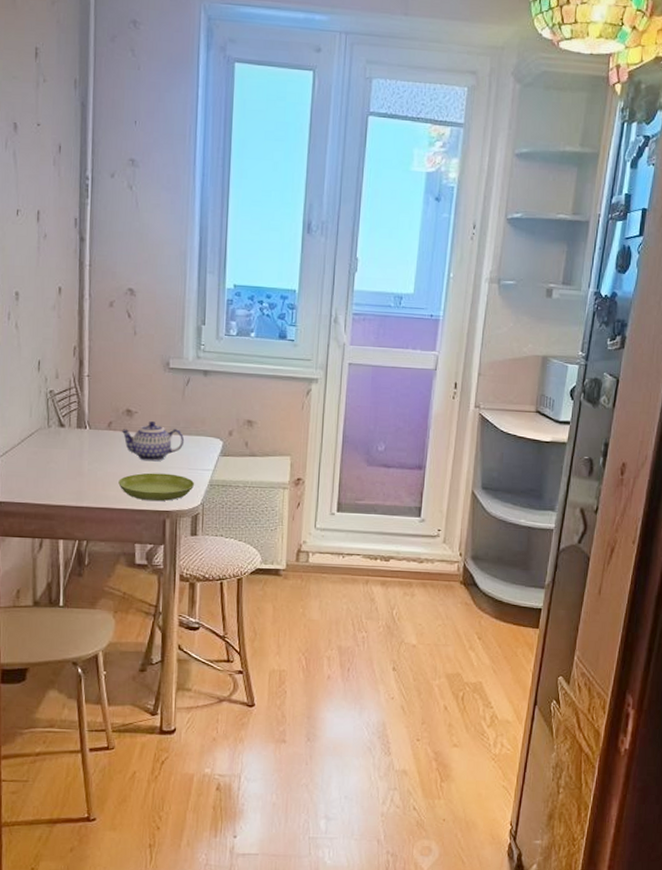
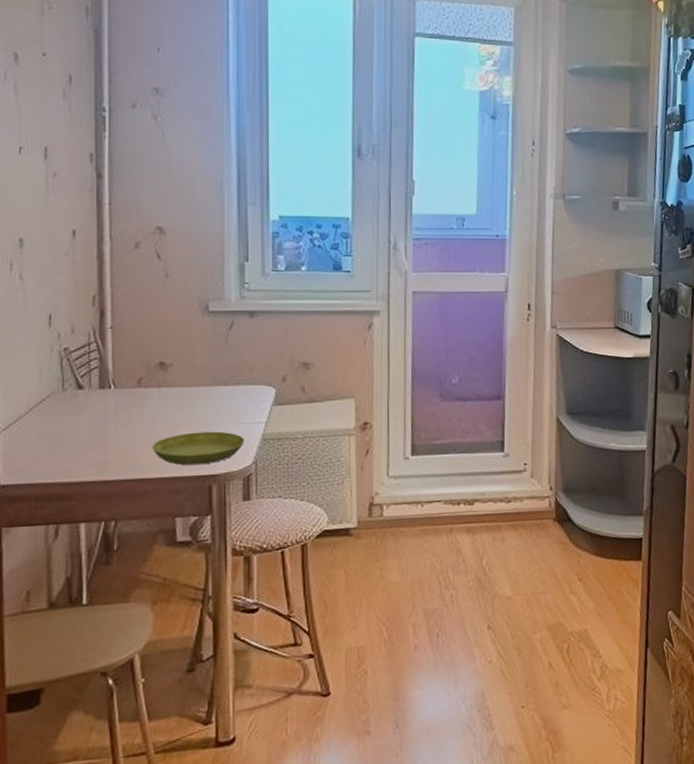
teapot: present [121,420,185,462] -> none [153,372,231,420]

